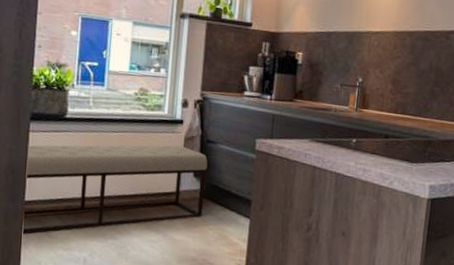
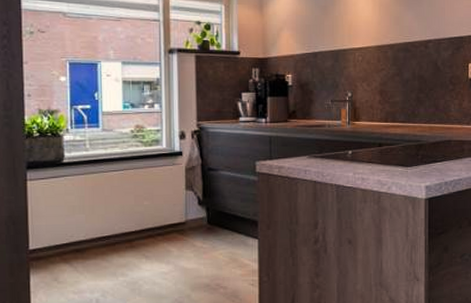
bench: present [22,145,208,234] -> none [26,177,211,283]

